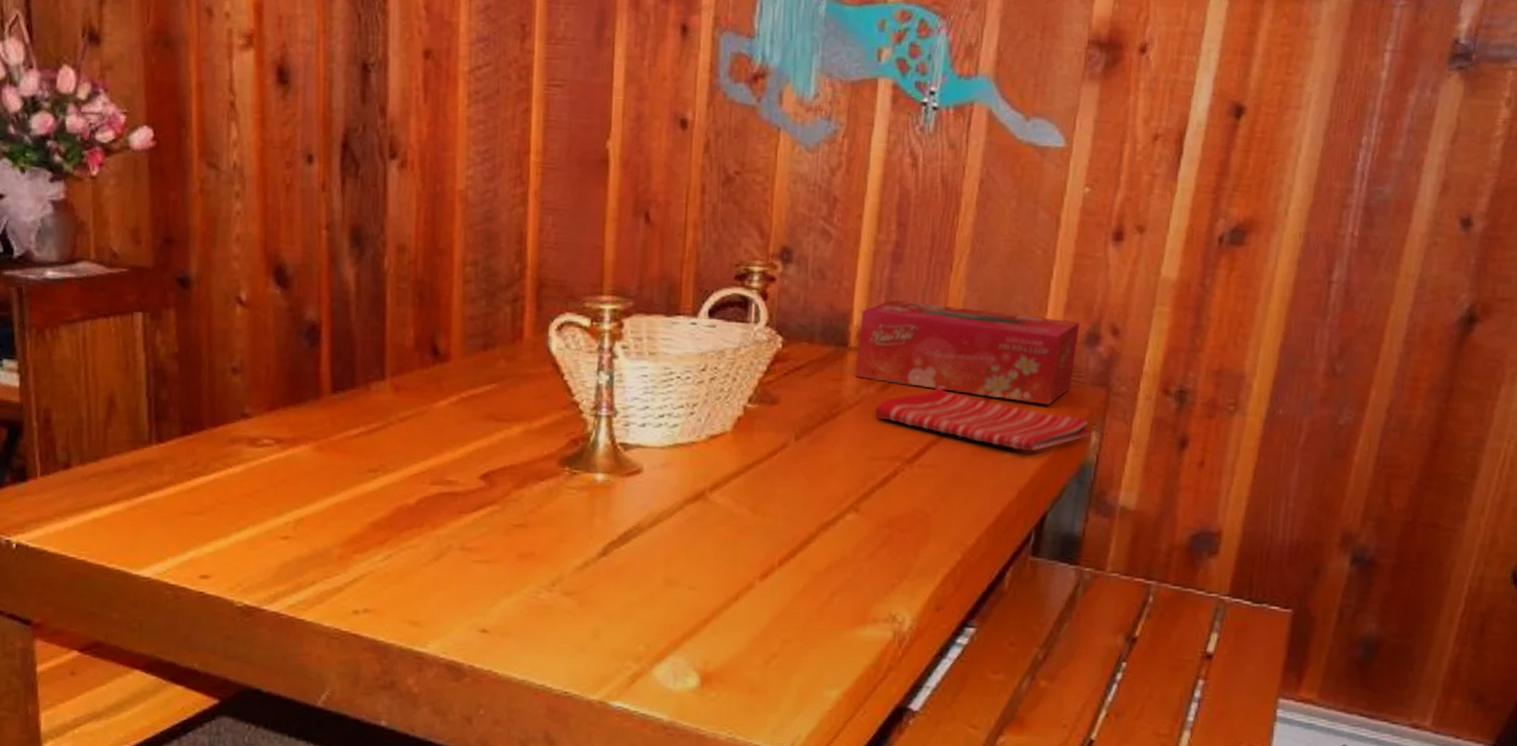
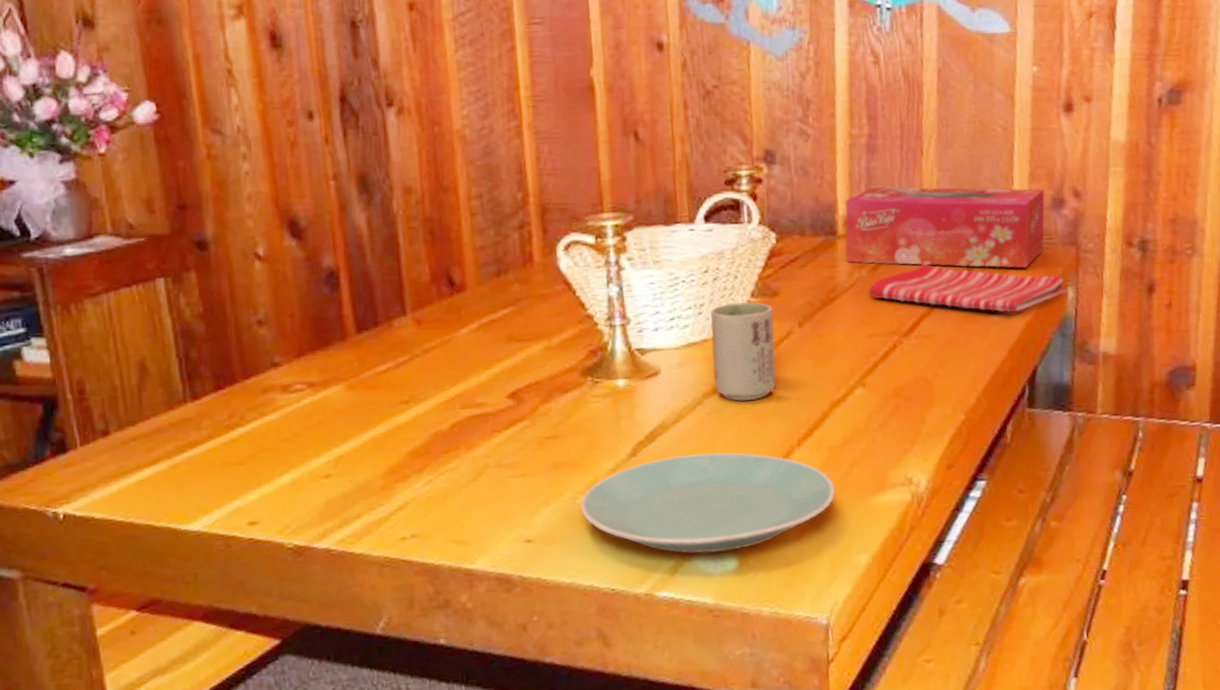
plate: none [542,561,813,668] -> present [580,452,836,553]
cup: none [697,405,770,512] -> present [709,301,776,401]

